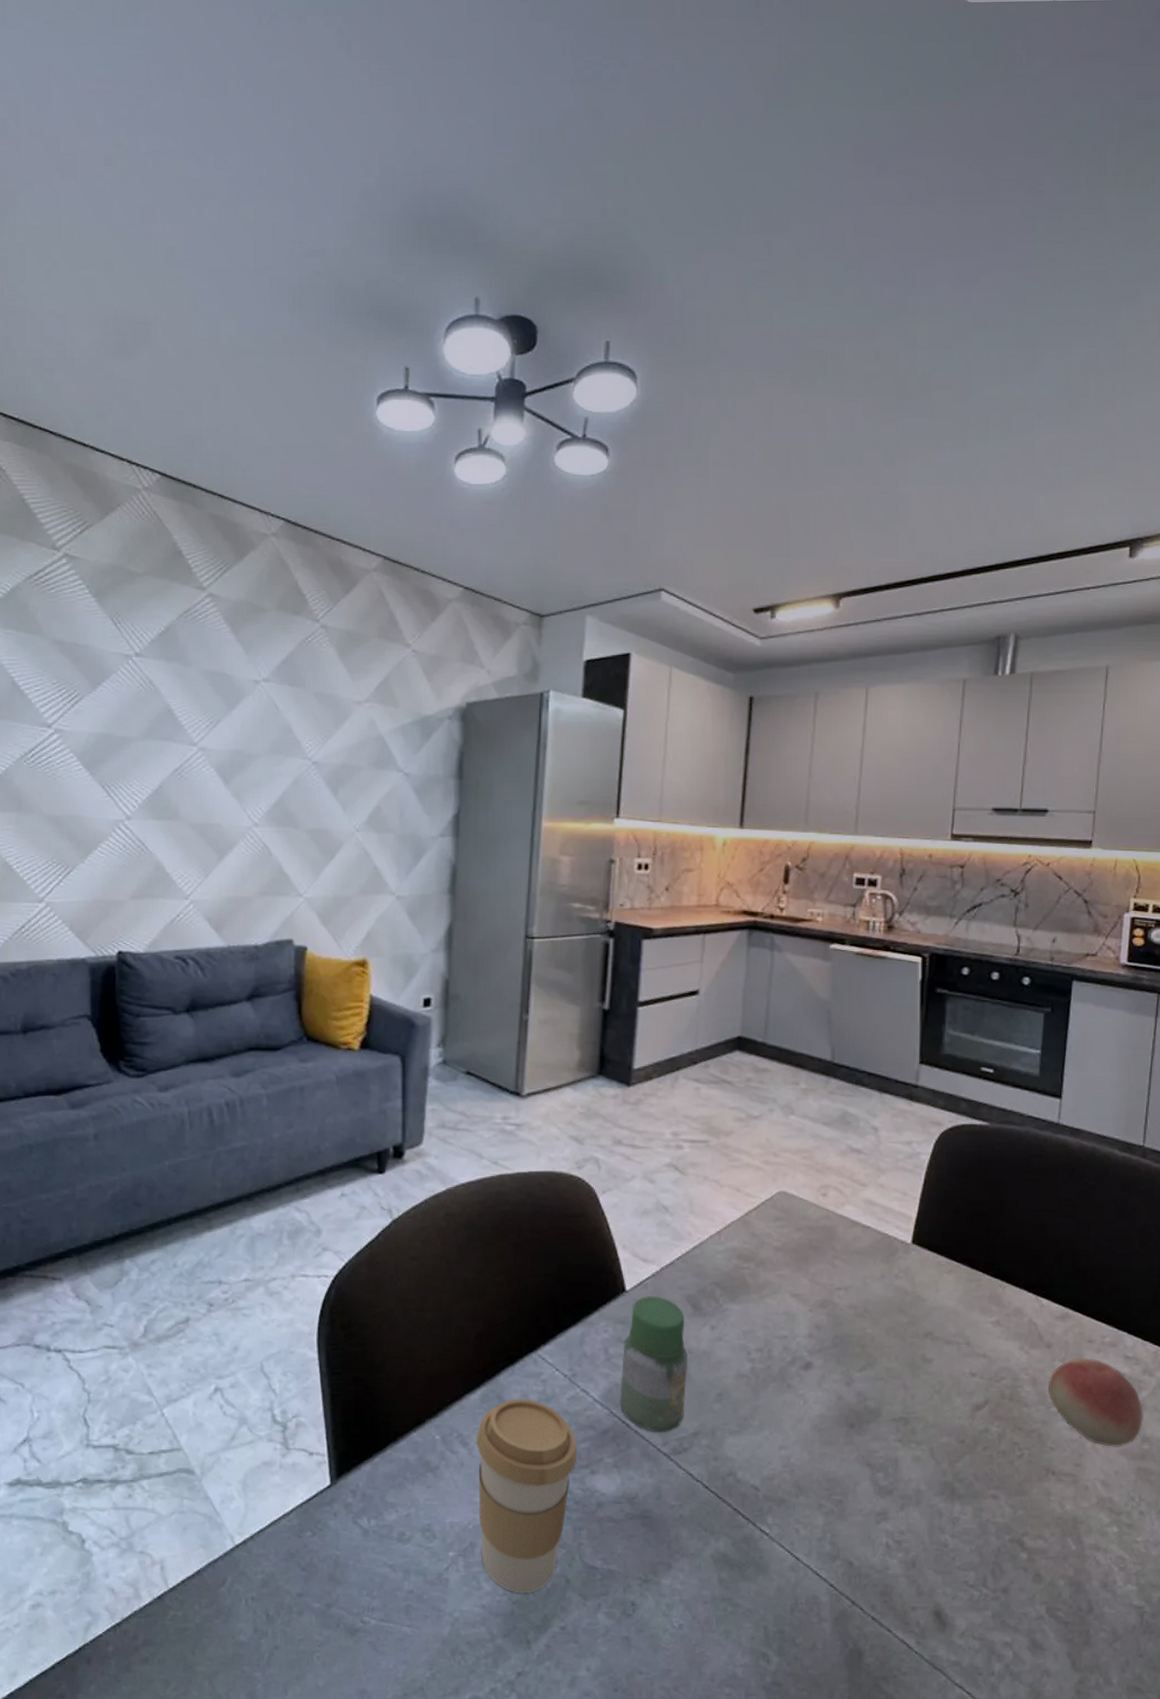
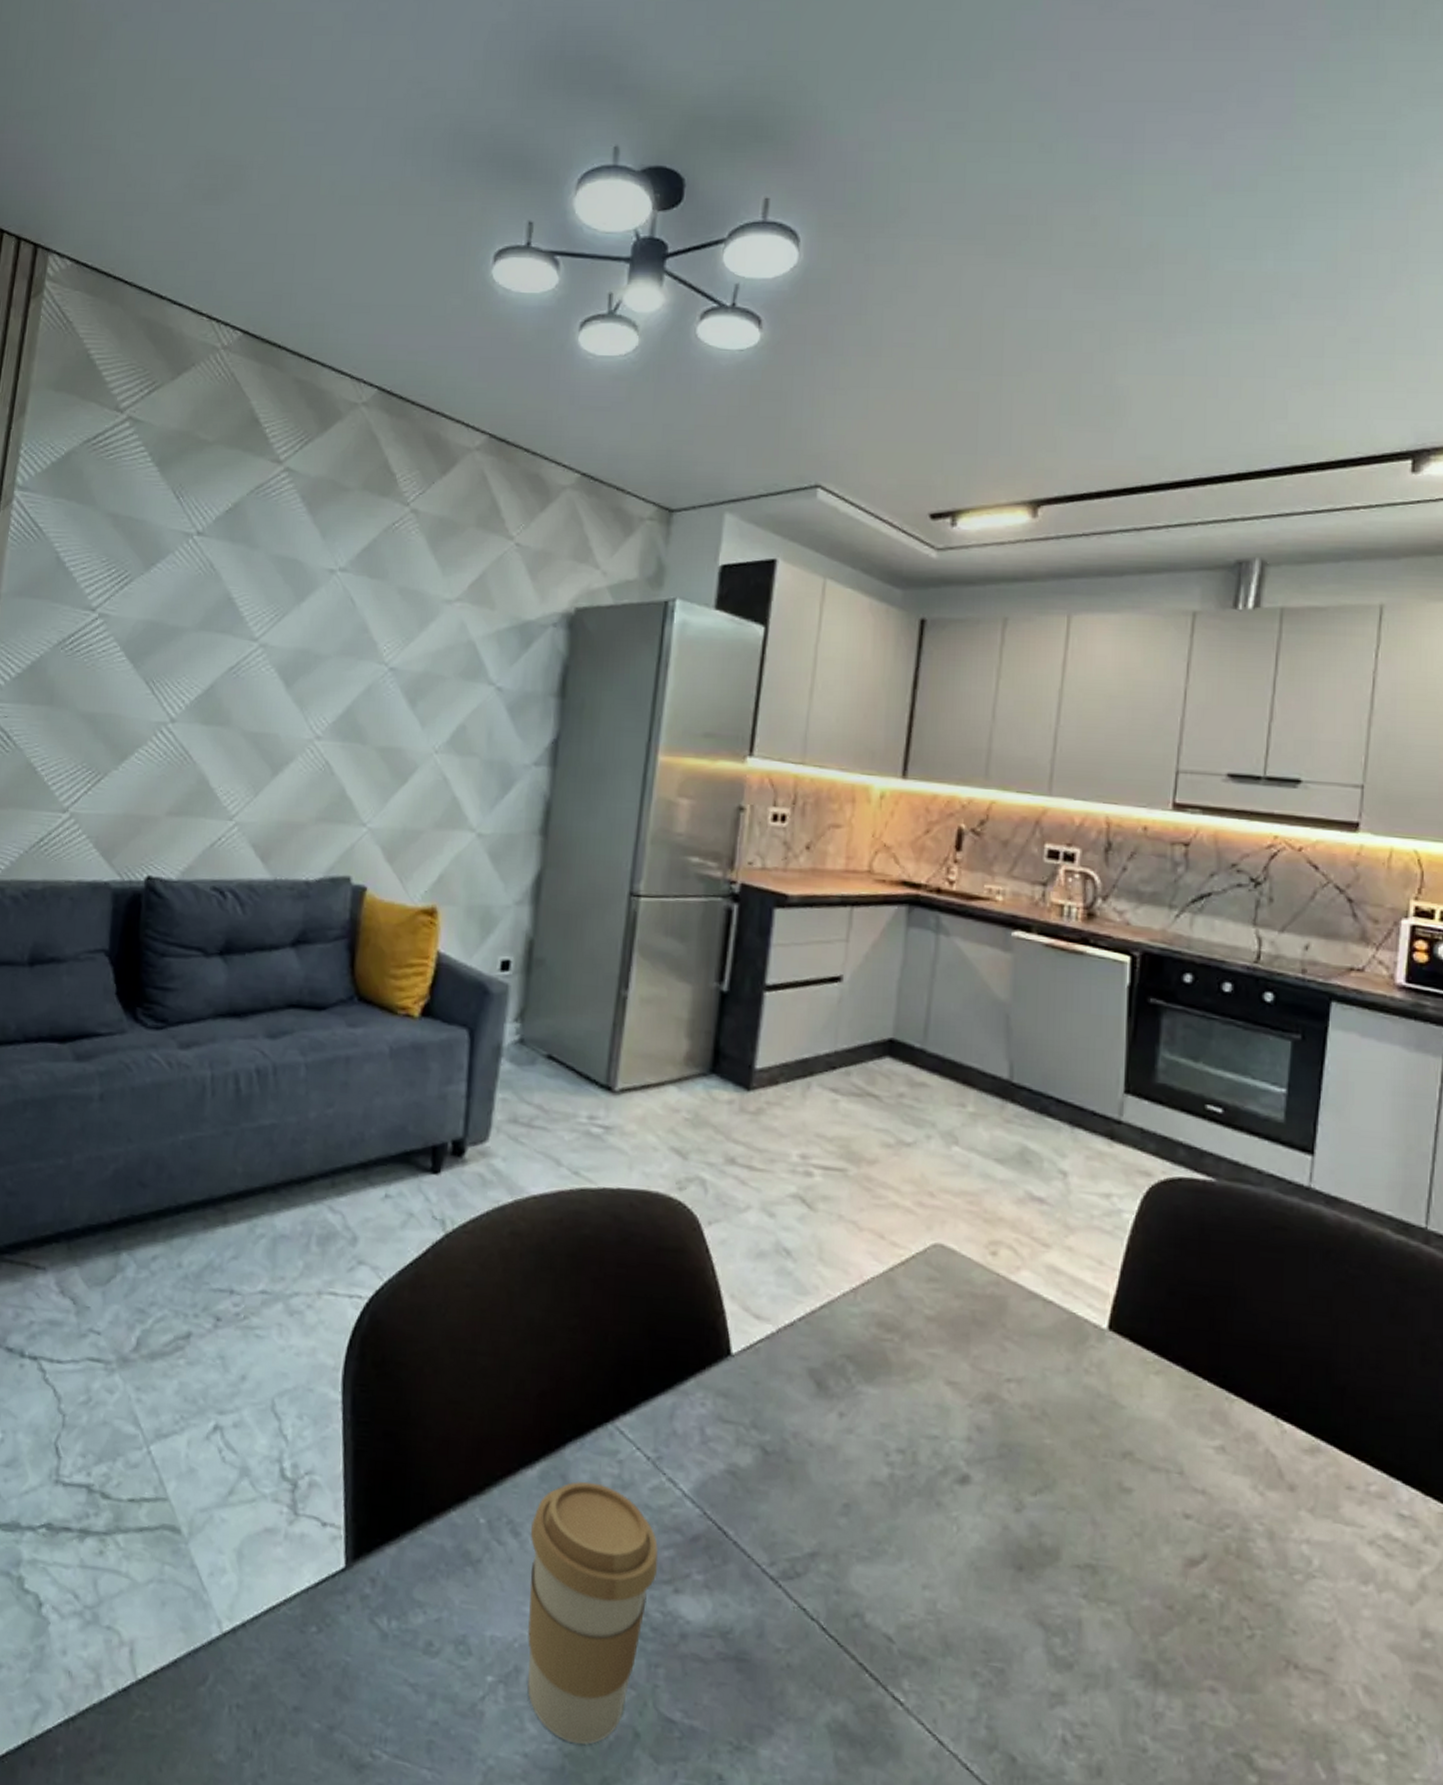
jar: present [620,1296,688,1433] -> none [716,1364,808,1549]
fruit: present [1047,1358,1144,1447] -> none [1289,1509,1425,1641]

